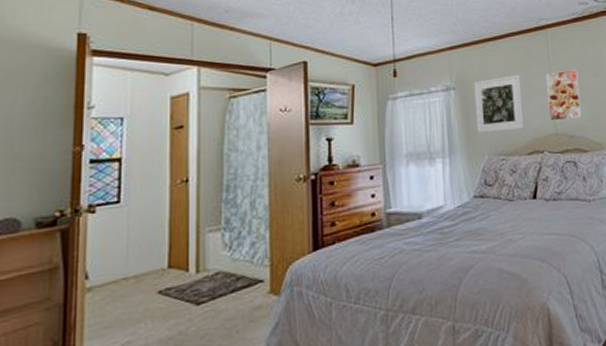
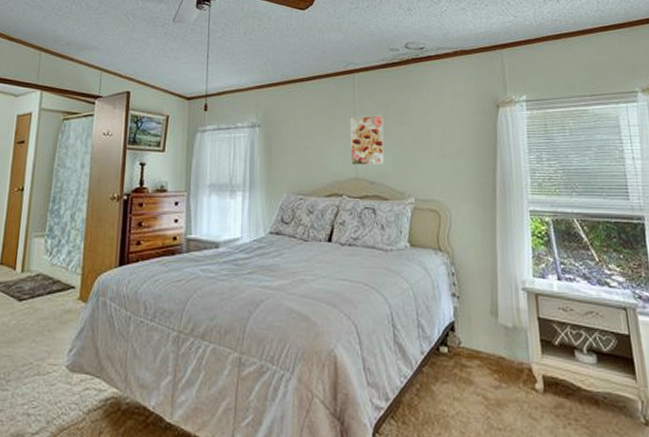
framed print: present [473,75,524,133] -> none [277,117,324,172]

